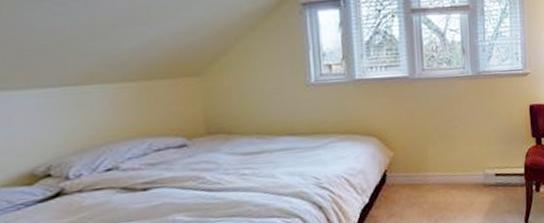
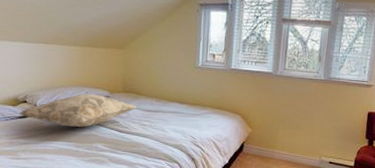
decorative pillow: none [38,144,231,200] -> present [18,93,138,127]

